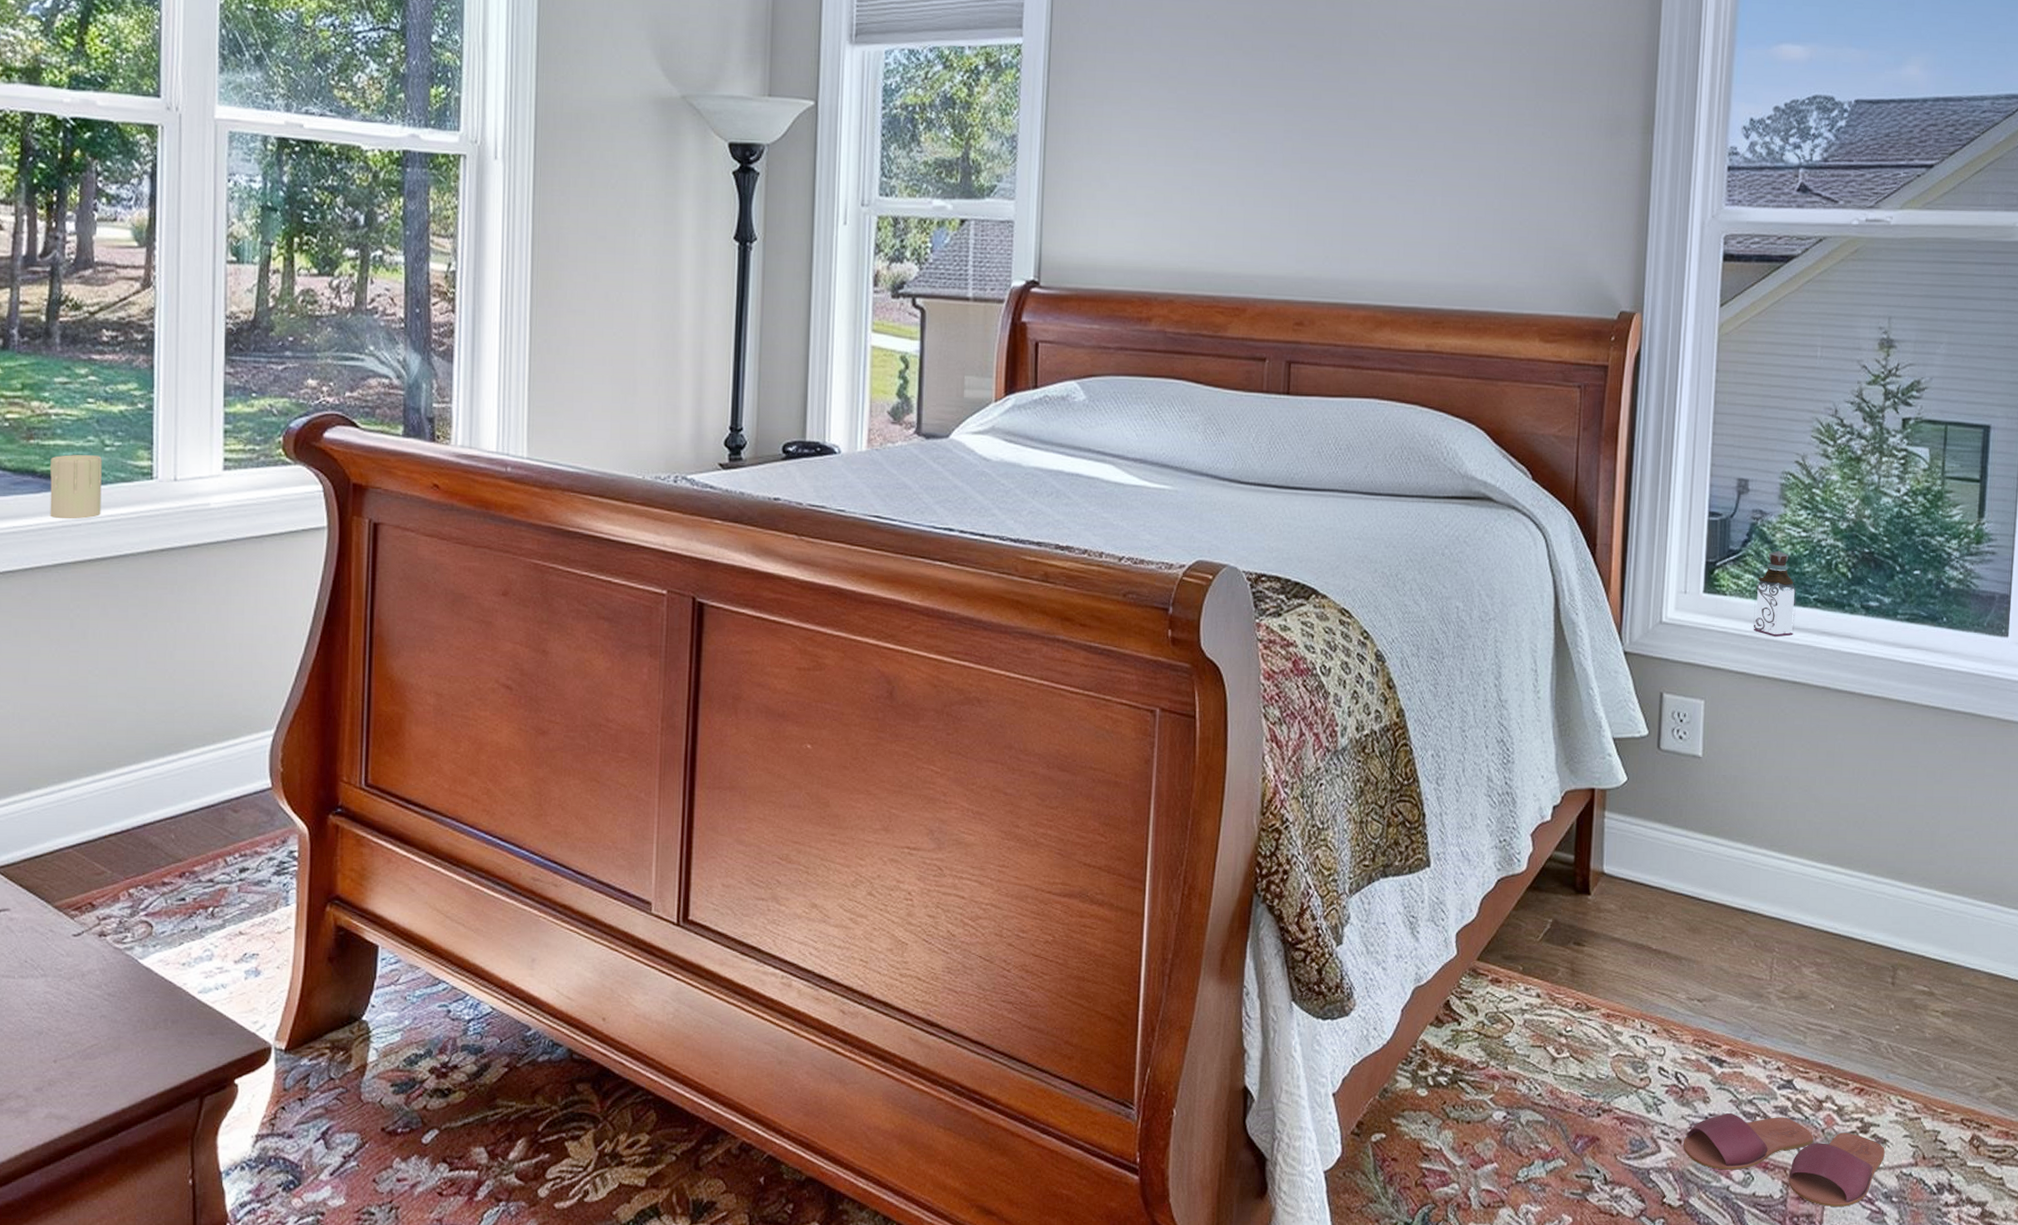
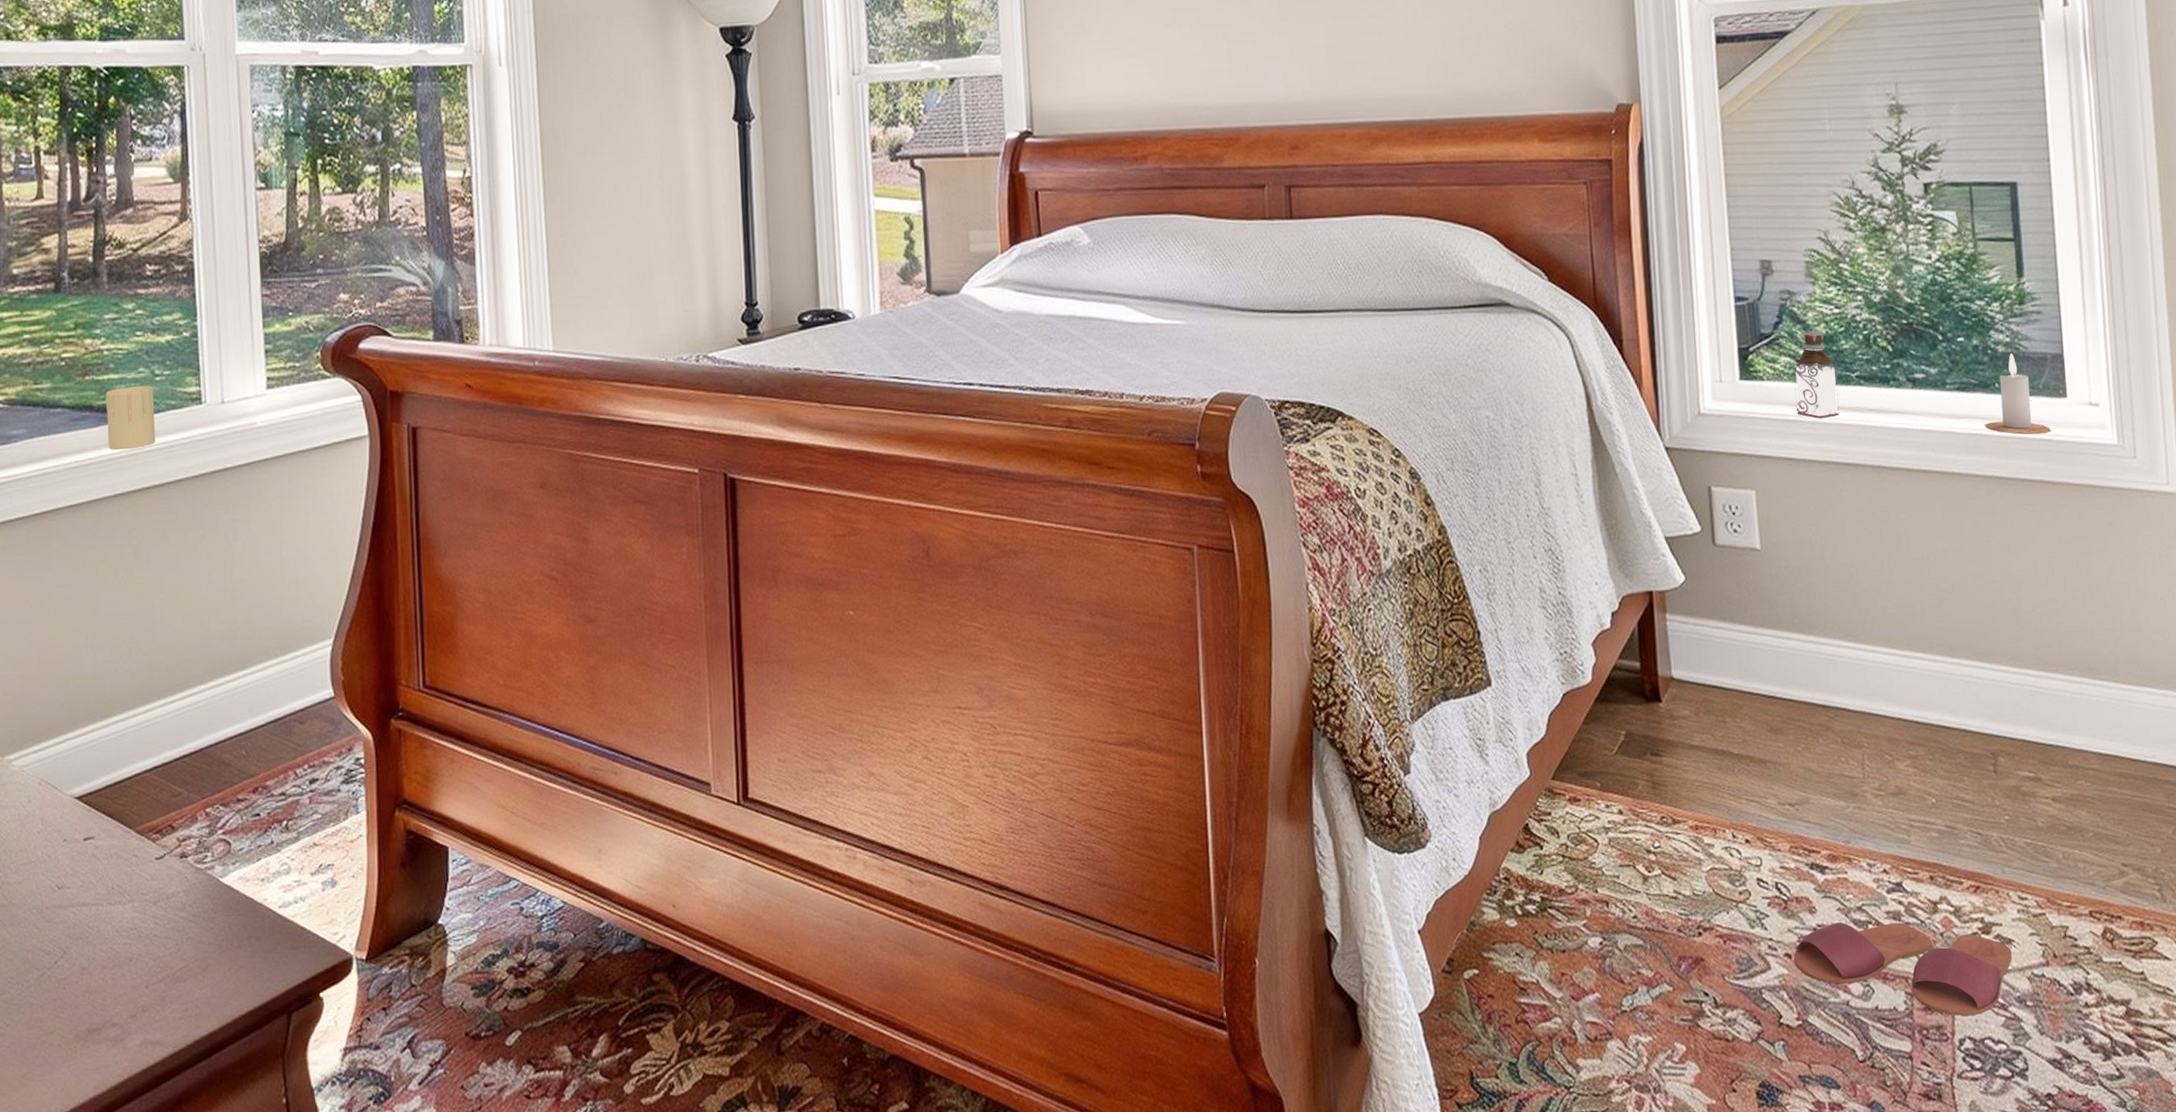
candle: none [1928,590,1989,670] -> present [1985,353,2051,435]

